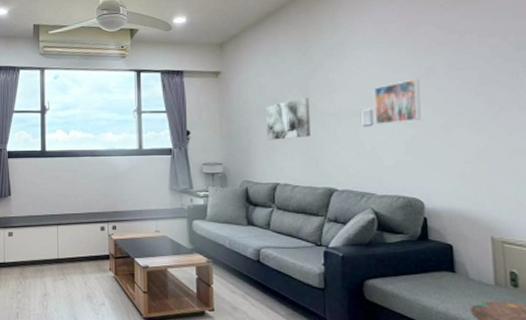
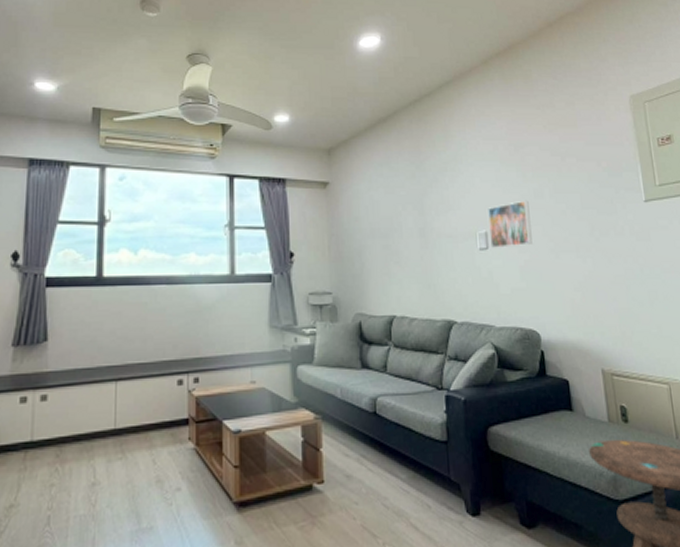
wall art: present [266,97,310,140] -> none [380,215,427,265]

